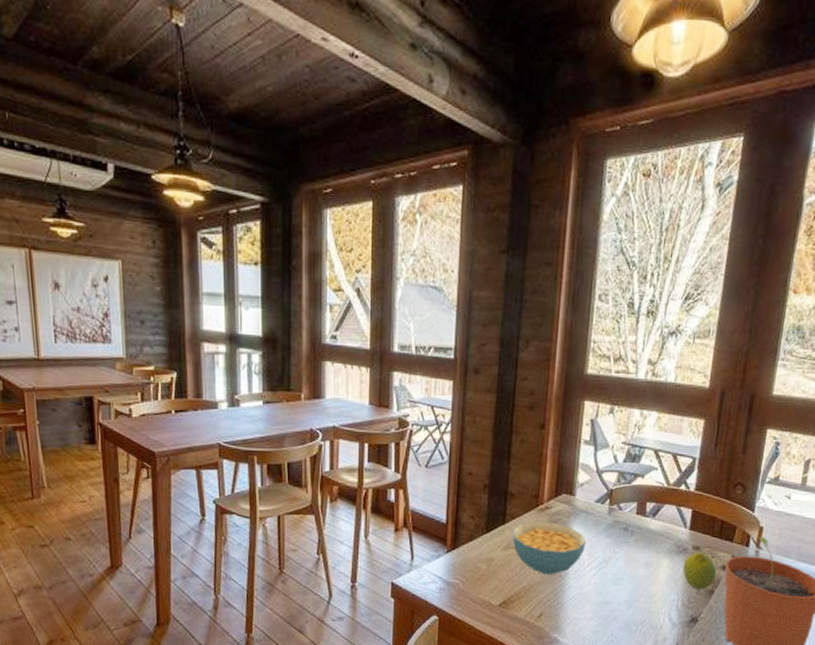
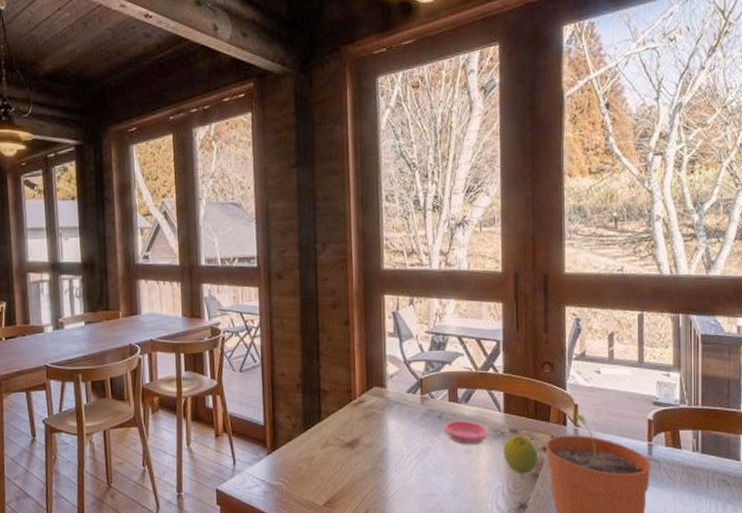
cereal bowl: present [512,522,586,575] -> none [329,416,403,470]
saucer: none [627,533,671,558] -> present [443,420,488,445]

